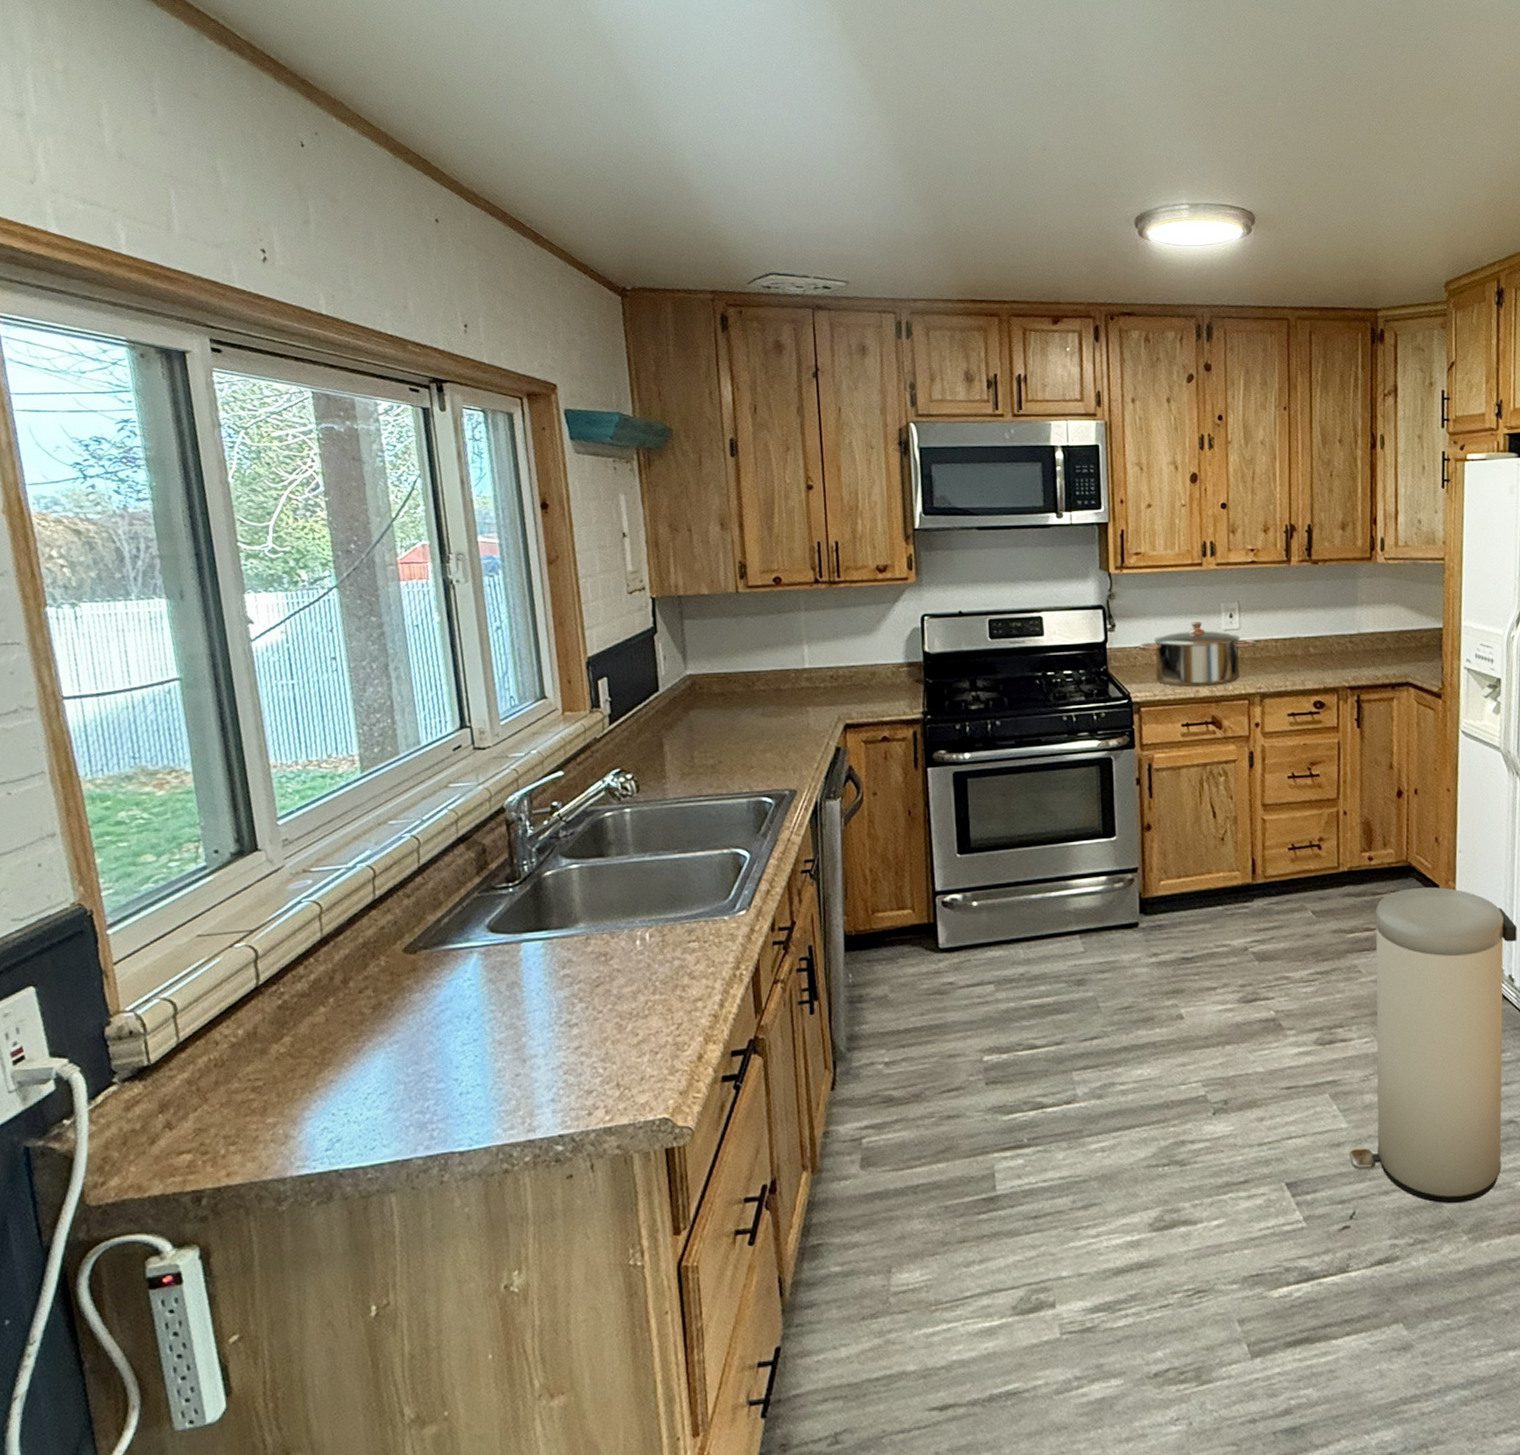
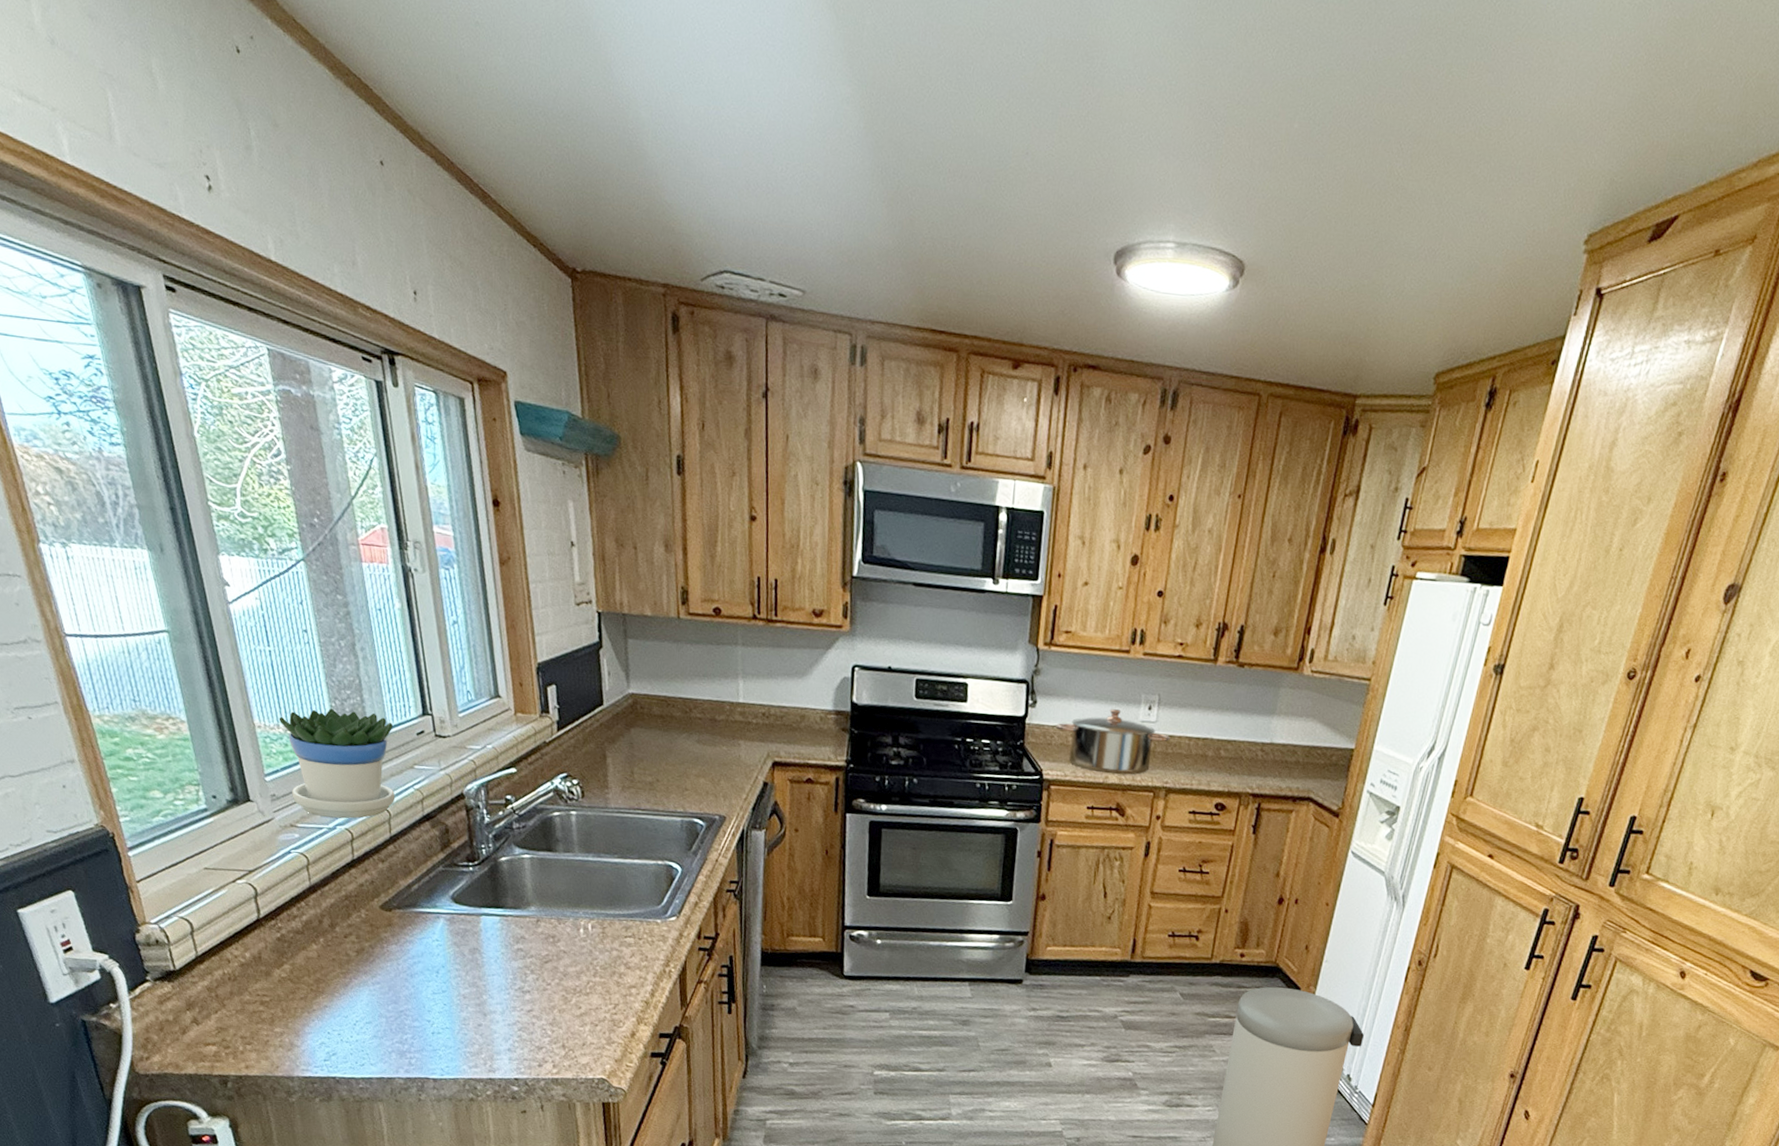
flowerpot: none [297,733,427,856] -> present [279,709,395,819]

